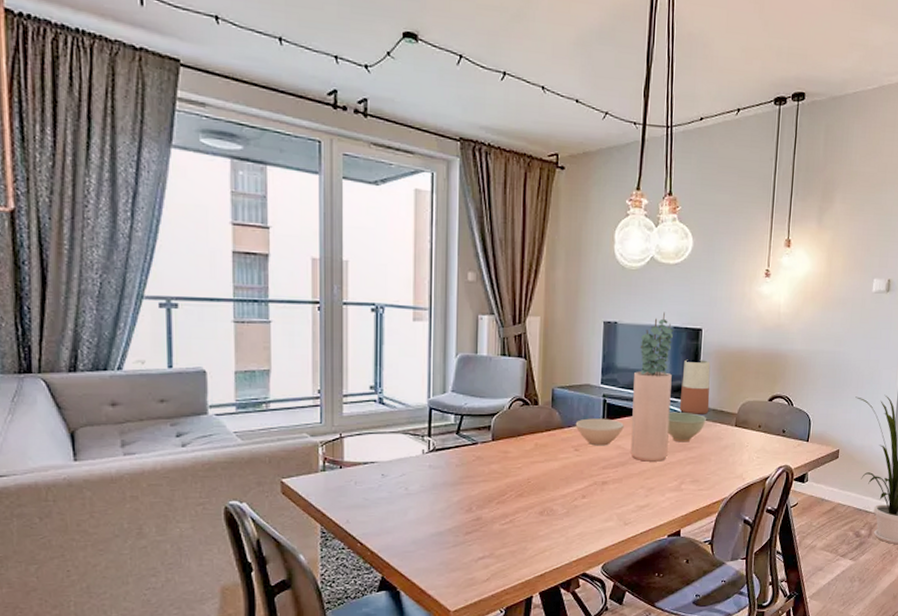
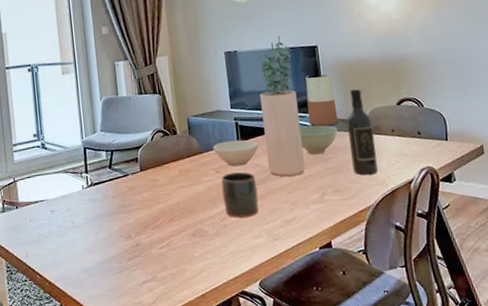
mug: none [578,452,616,499] -> present [221,172,259,218]
wine bottle: none [714,380,742,468] -> present [346,89,379,175]

